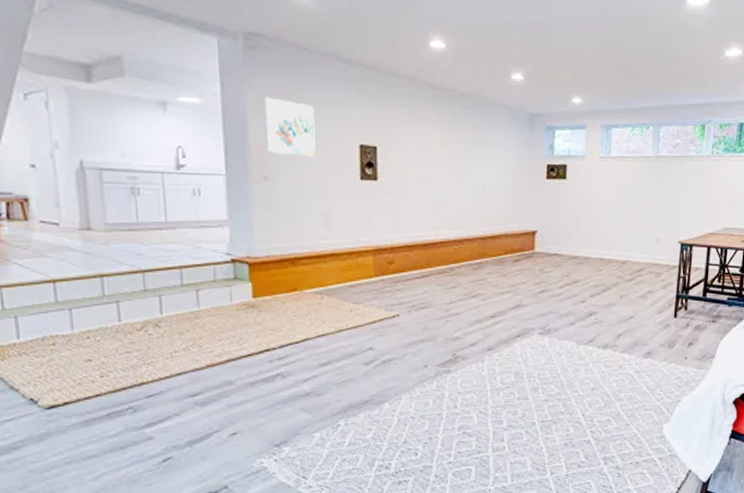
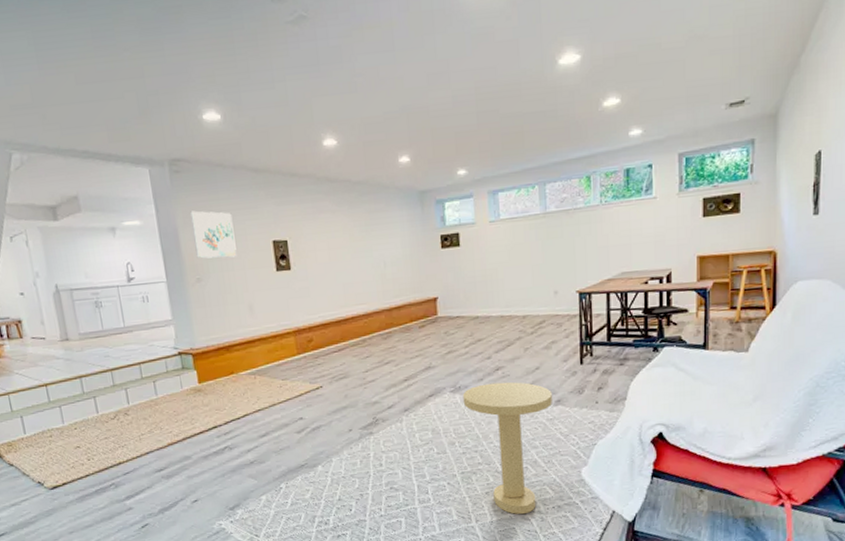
side table: none [551,328,643,469] -> present [462,381,552,515]

